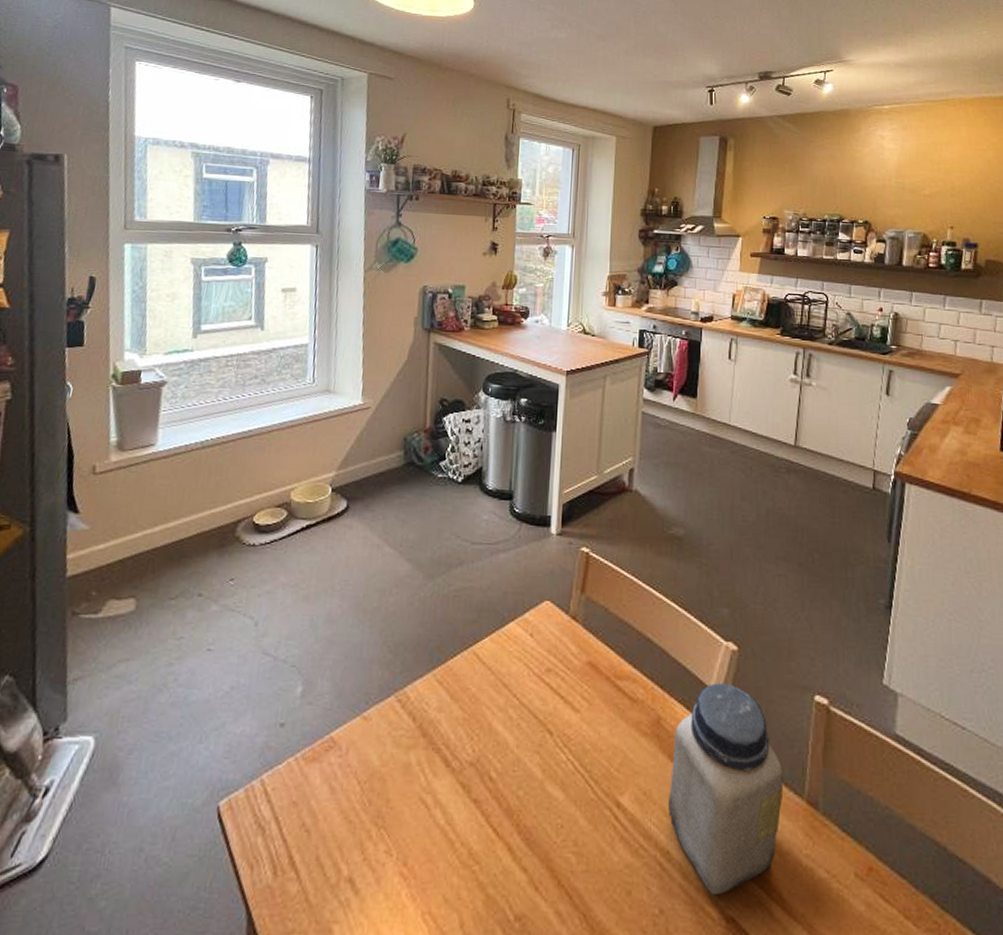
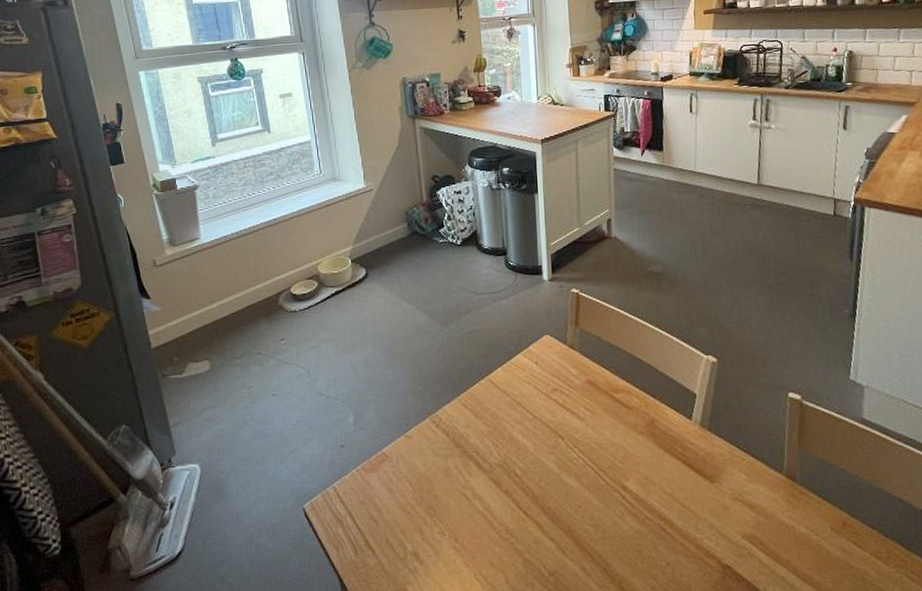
jar: present [668,683,784,896] -> none [666,389,765,550]

